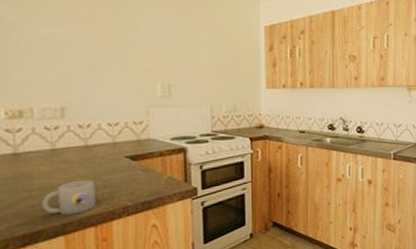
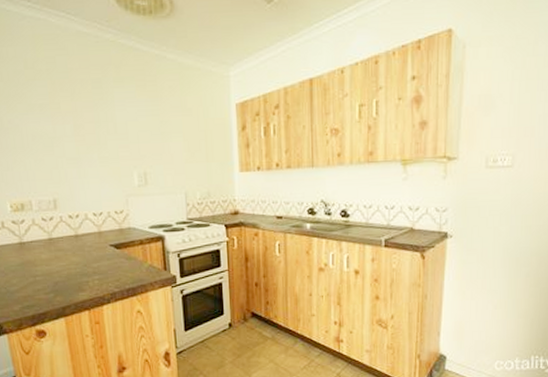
mug: present [42,179,96,215] -> none [45,267,88,299]

